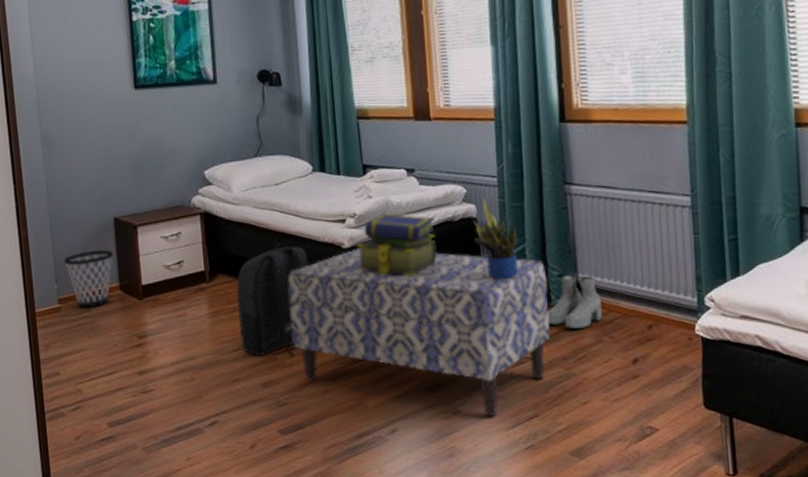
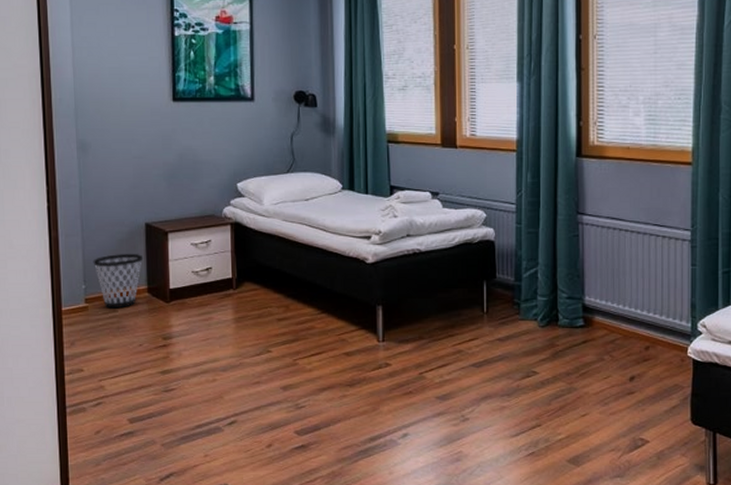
backpack: present [236,243,309,357] -> none [261,255,333,363]
bench: present [288,248,550,417] -> none [312,264,556,425]
stack of books: present [356,213,437,276] -> none [379,232,455,292]
potted plant: present [473,196,518,280] -> none [490,221,532,300]
boots: present [547,274,602,329] -> none [554,297,604,347]

